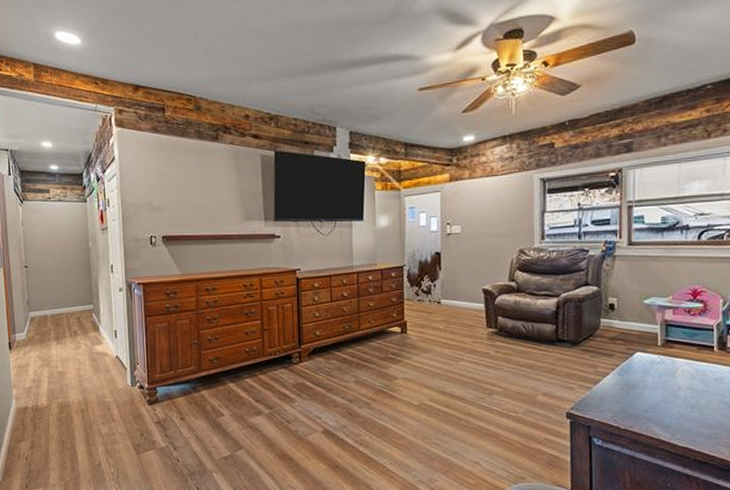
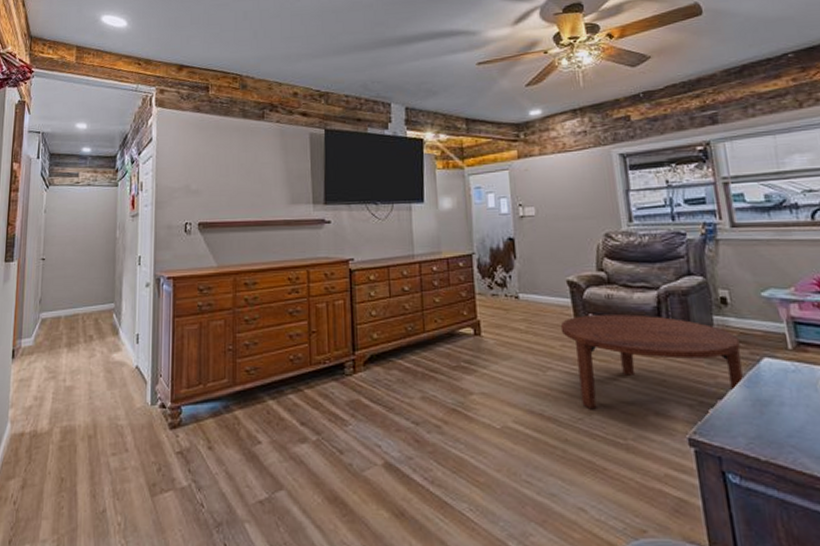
coffee table: none [473,316,619,390] -> present [560,313,743,408]

